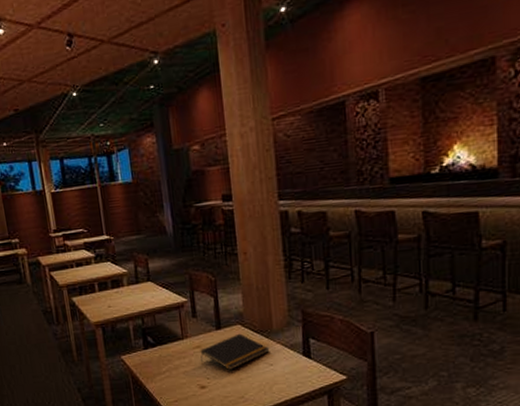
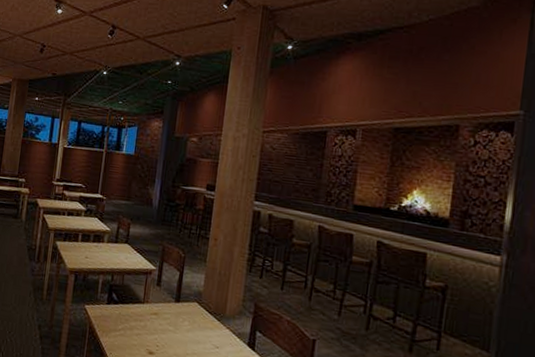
notepad: present [200,333,270,371] -> none [155,310,219,344]

